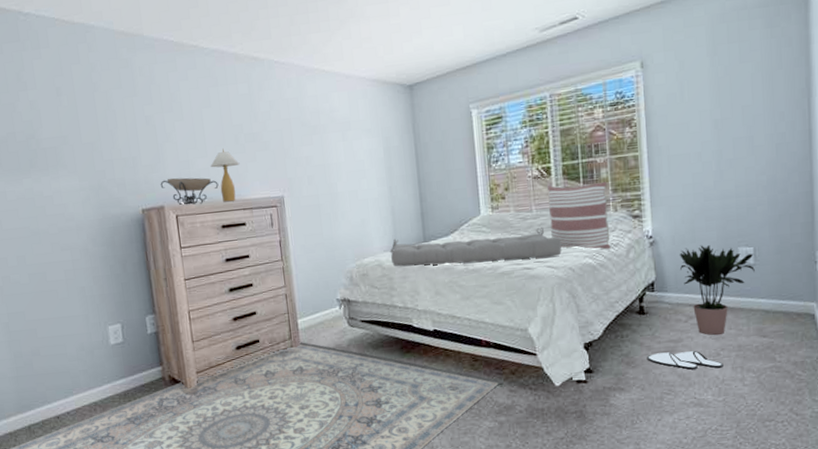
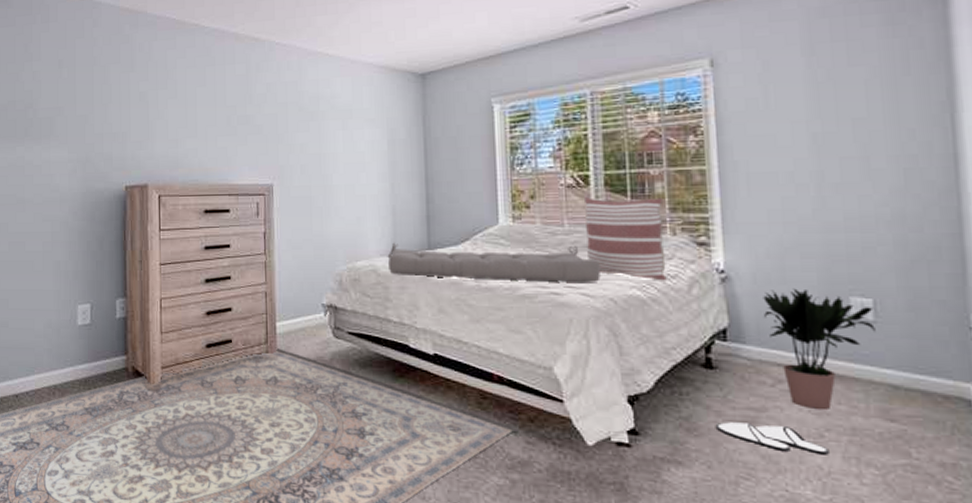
decorative bowl: present [160,177,219,205] -> none [146,156,205,186]
table lamp: present [210,148,240,202] -> none [199,129,230,187]

